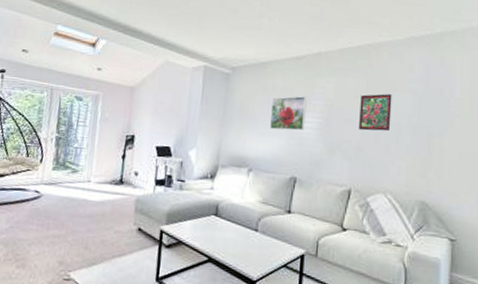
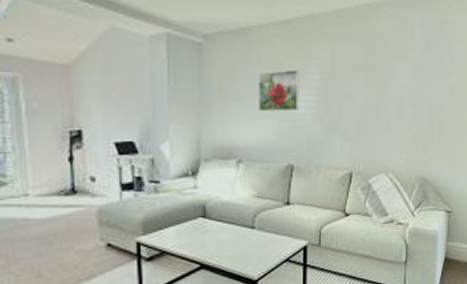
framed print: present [359,94,392,132] -> none [358,63,392,107]

